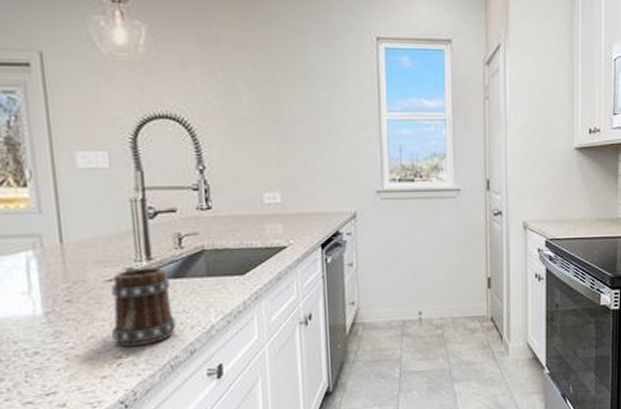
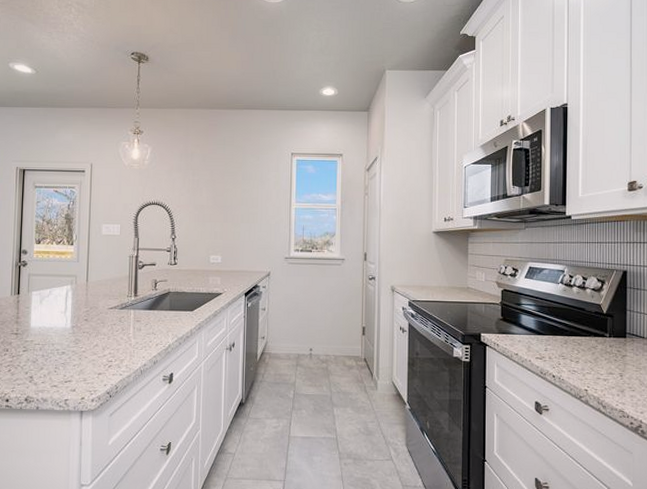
mug: present [111,266,177,347] -> none [108,299,147,355]

